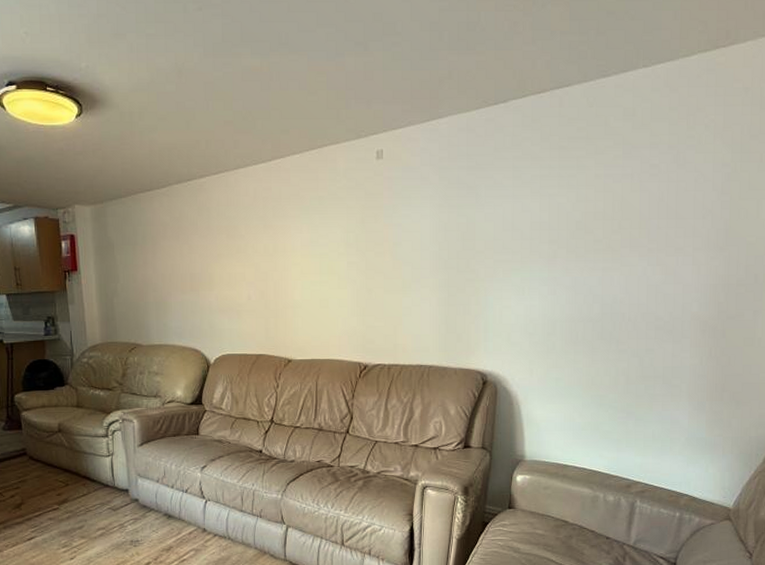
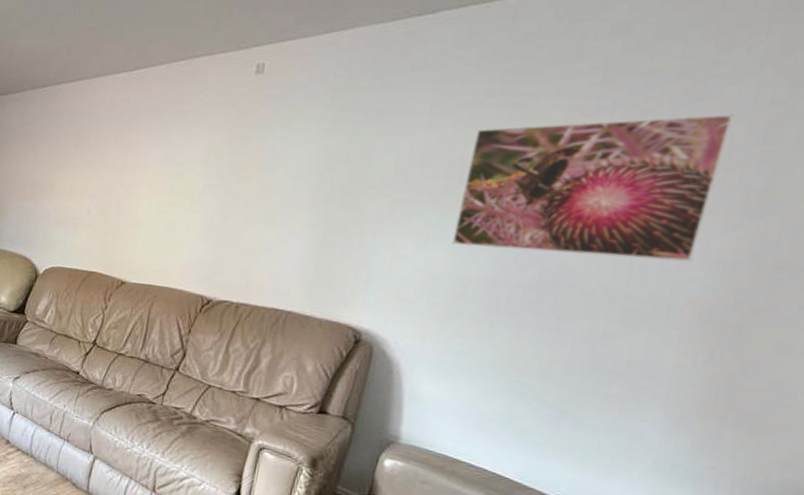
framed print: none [541,175,703,293] -> present [451,114,735,262]

